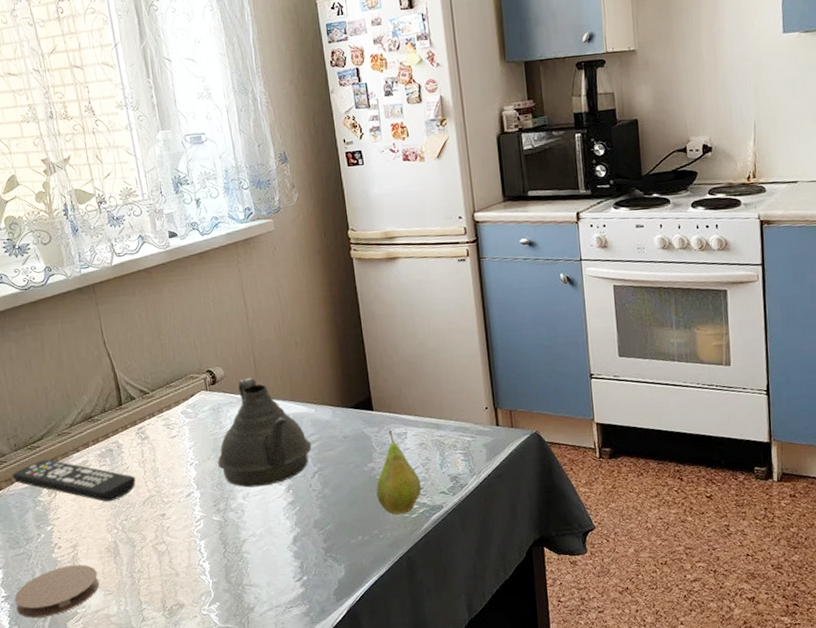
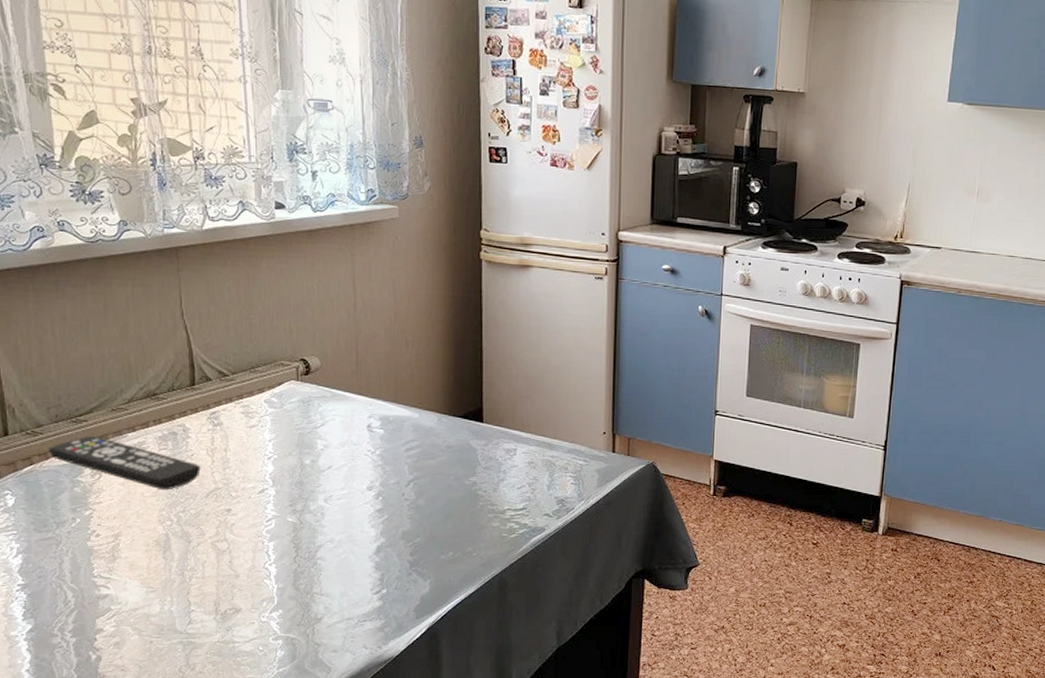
coaster: present [14,565,100,618] -> none [33,556,142,611]
teapot: present [217,377,312,488] -> none [300,372,410,490]
fruit: present [376,431,421,515] -> none [475,445,524,534]

